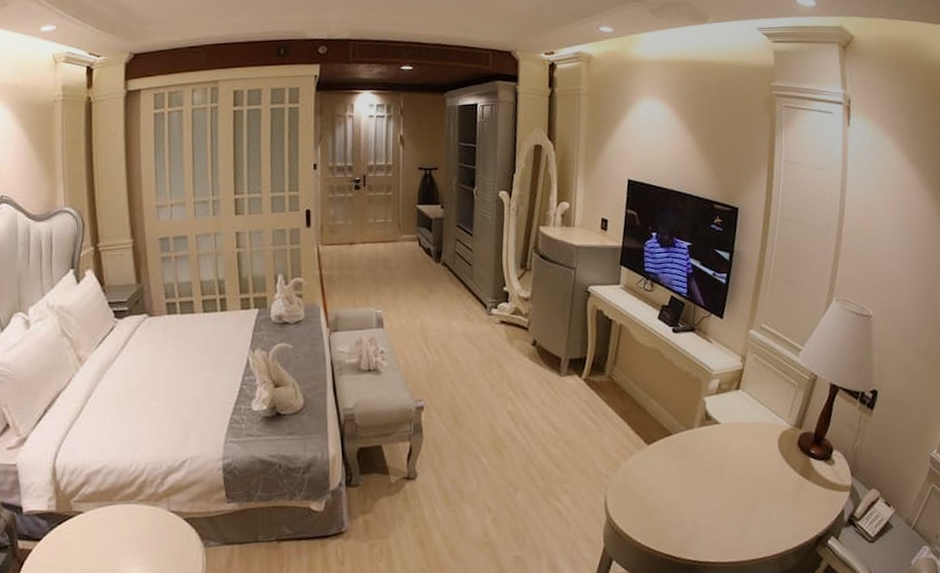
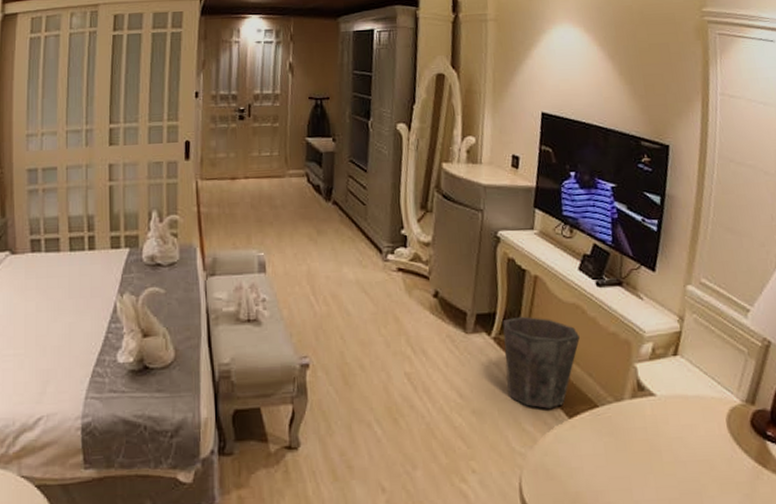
waste bin: none [592,360,658,438] -> present [502,316,580,409]

